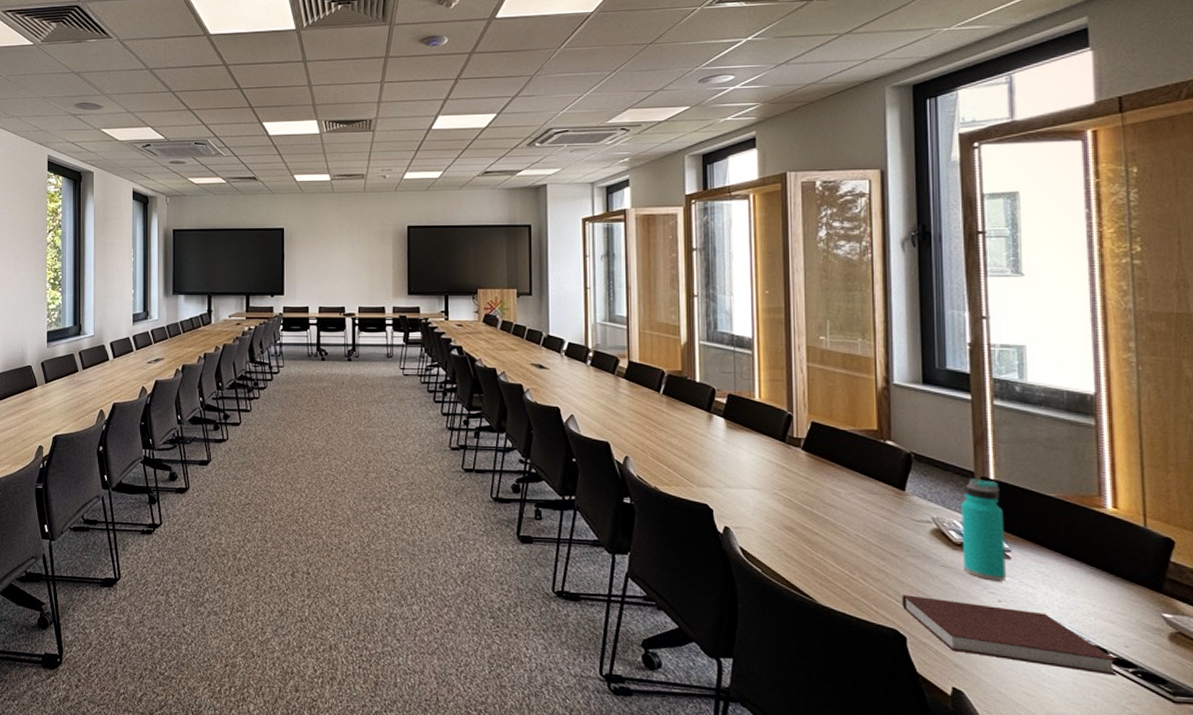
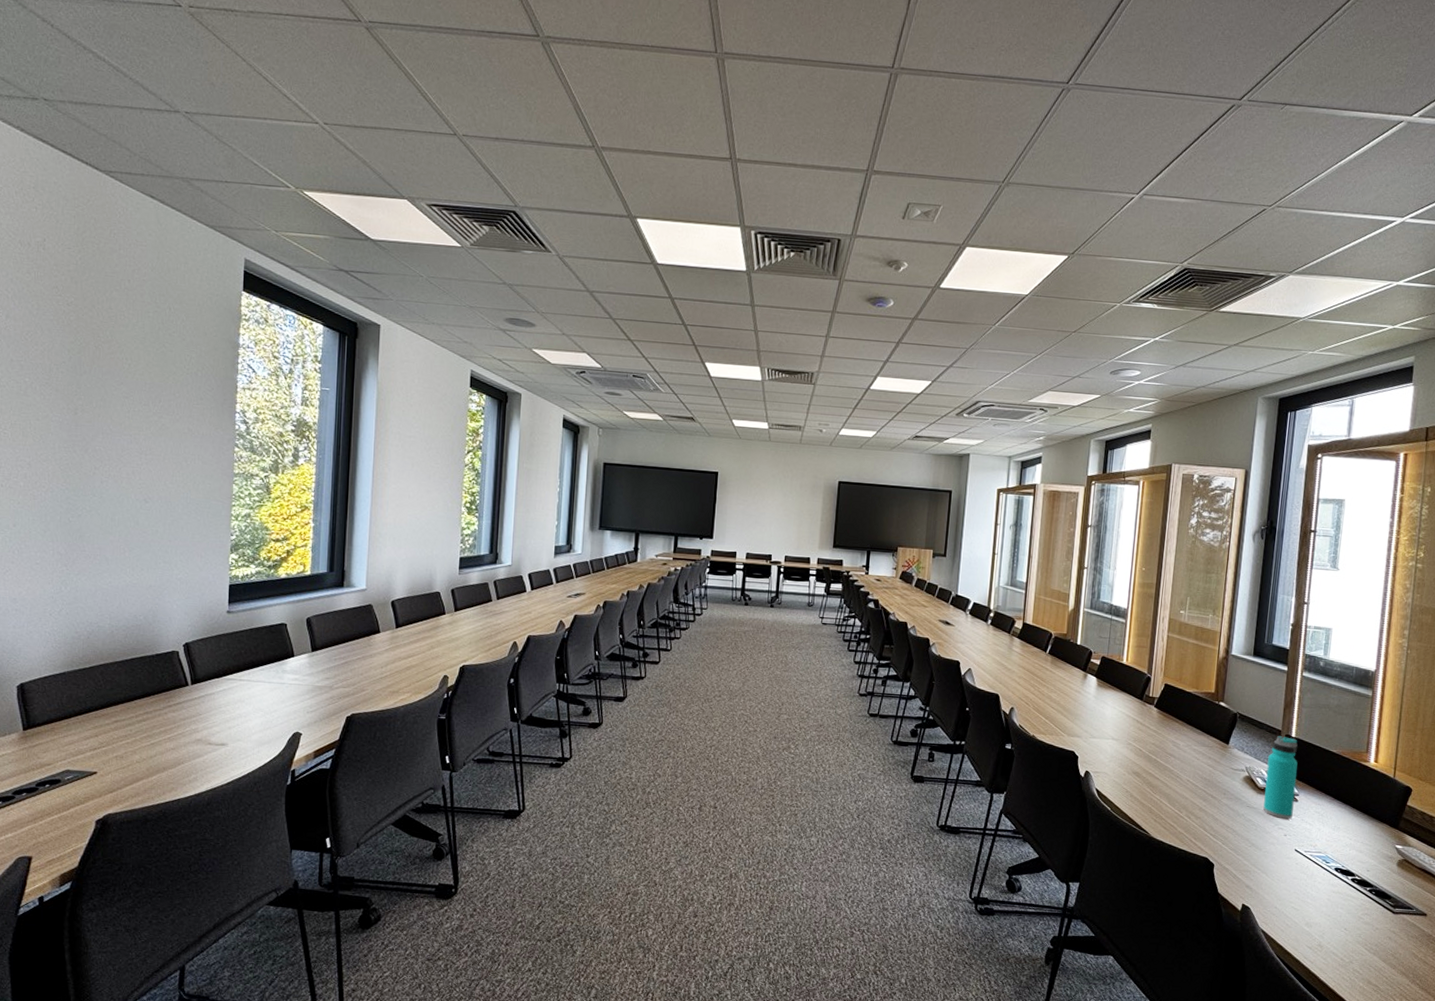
notebook: present [901,594,1118,676] -> none [1214,829,1360,893]

